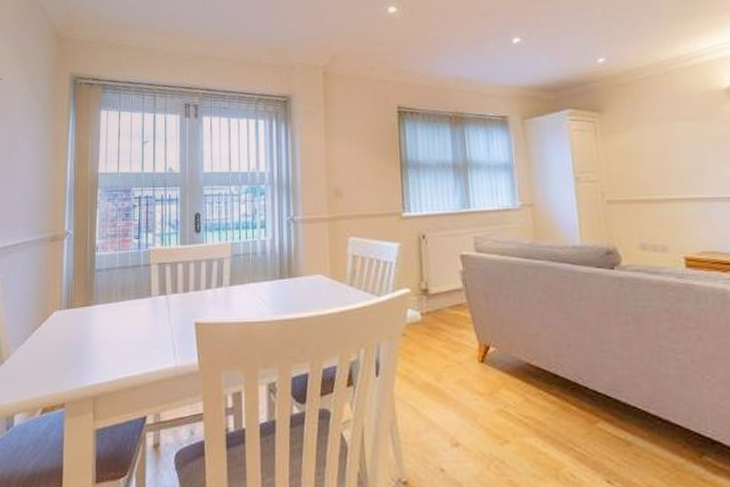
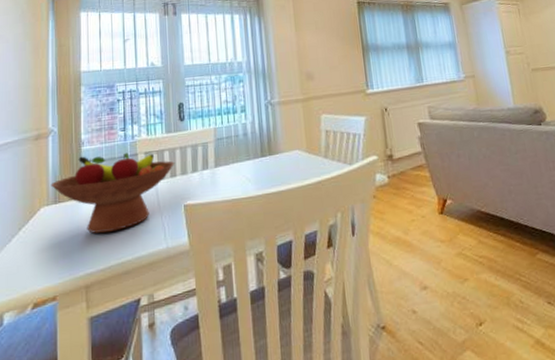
fruit bowl: none [64,262,189,345] -> present [50,152,175,234]

